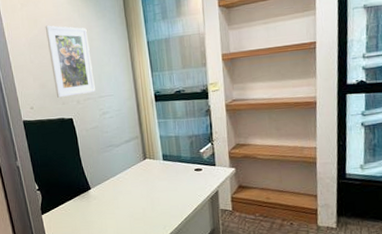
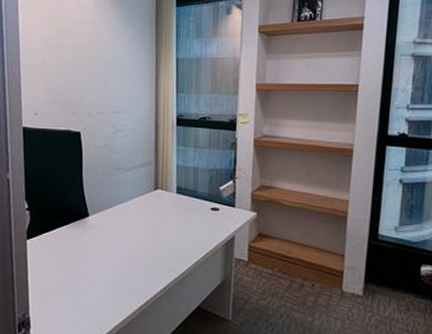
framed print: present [45,25,95,98] -> none [65,25,112,107]

